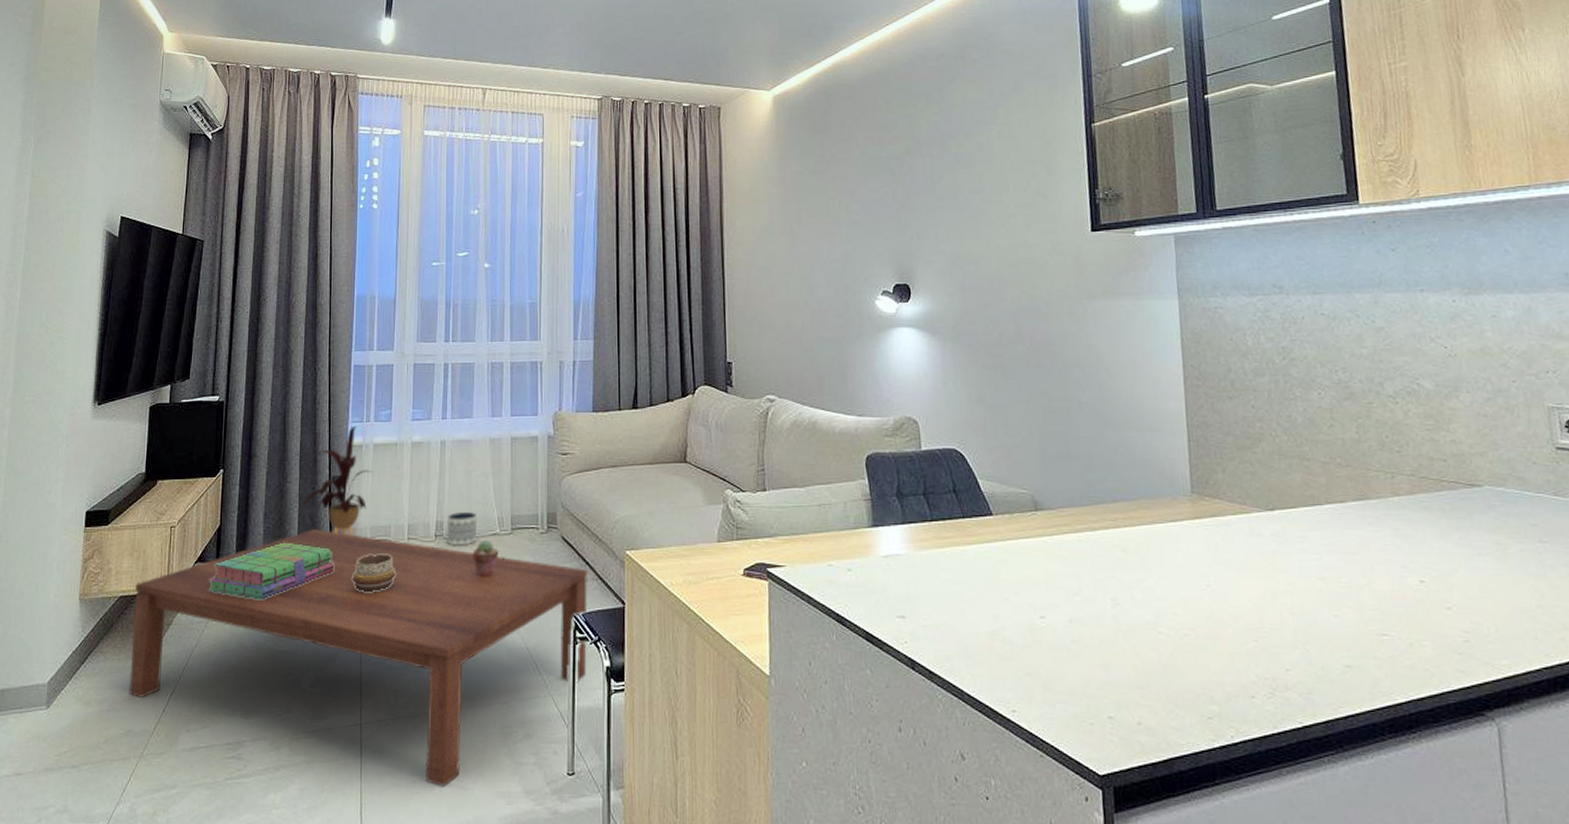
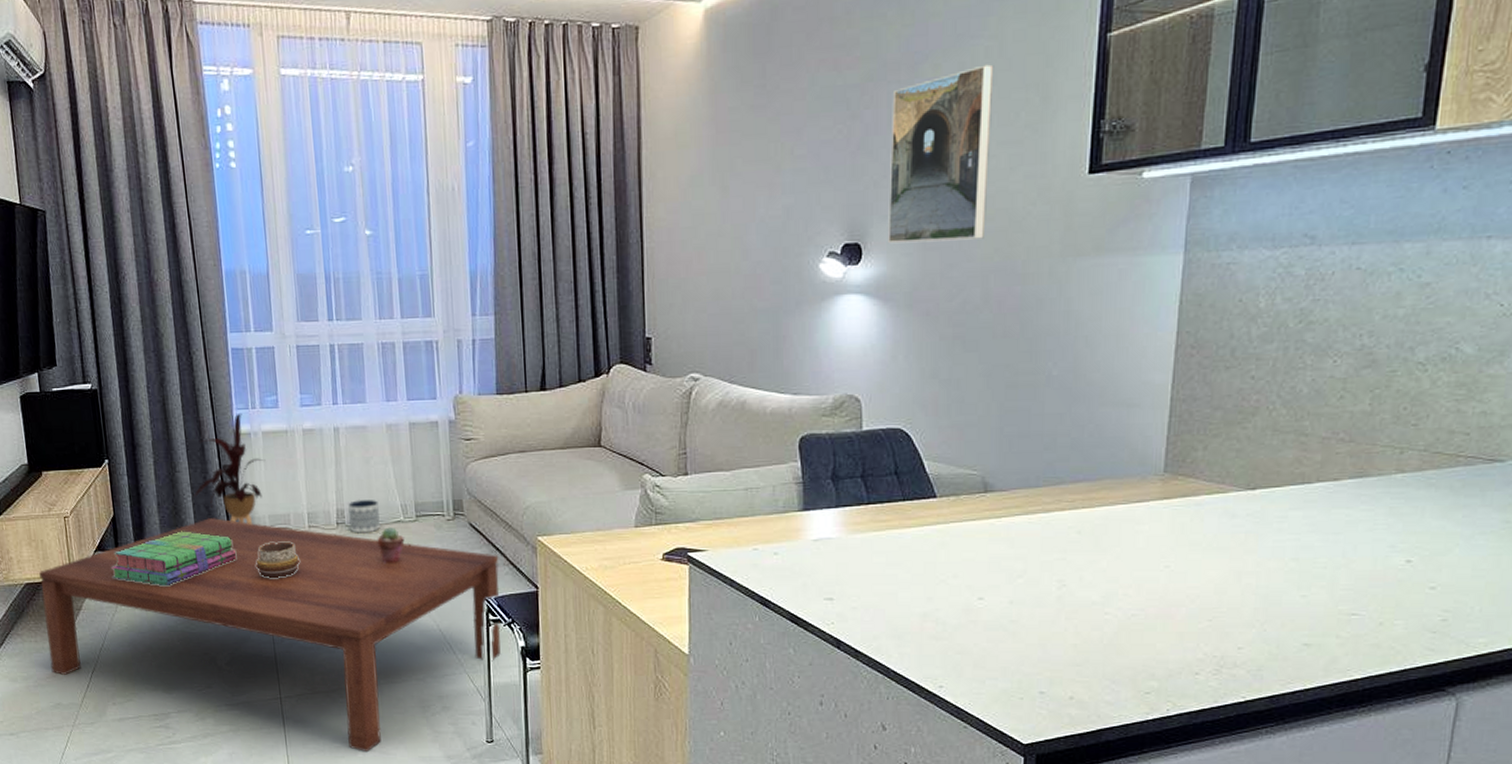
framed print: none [926,144,1012,285] -> present [888,64,994,244]

